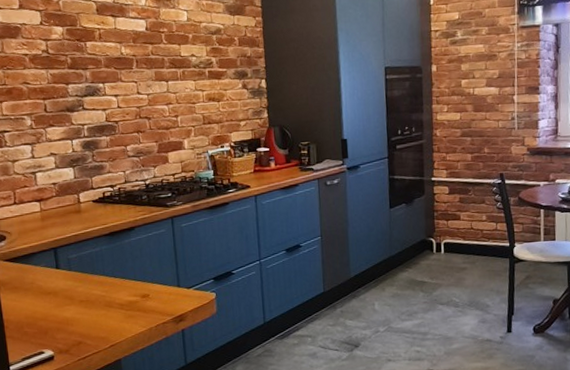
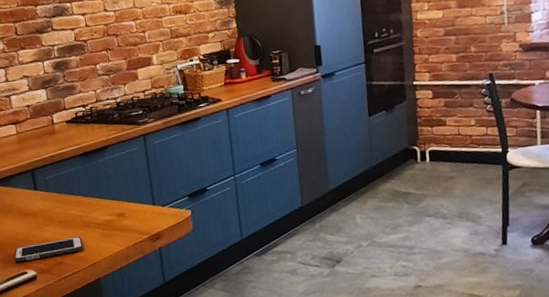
cell phone: none [31,316,105,342] -> present [14,236,84,263]

